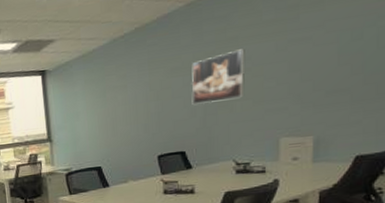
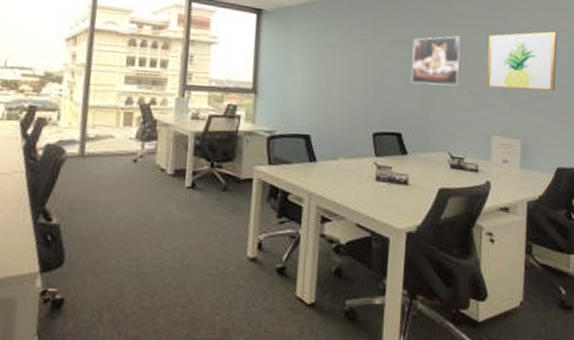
wall art: none [274,17,362,93] -> present [487,31,557,91]

